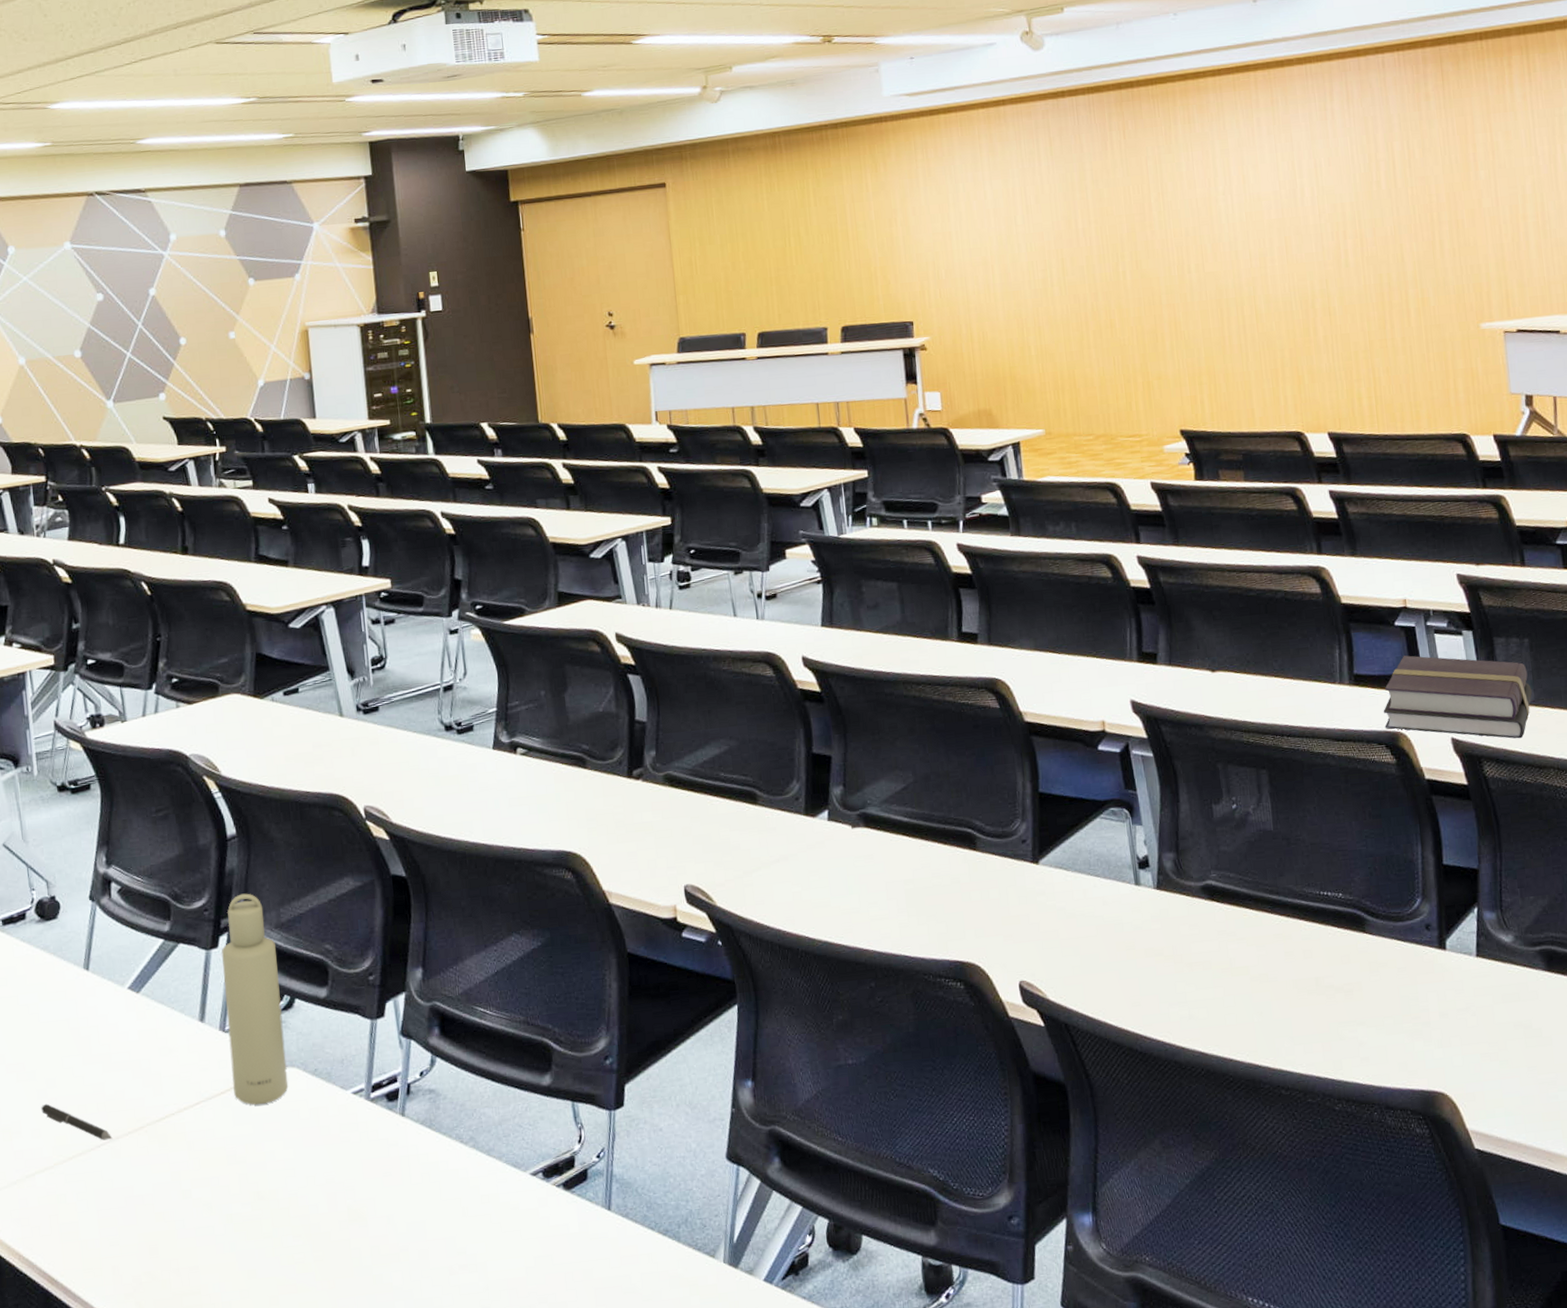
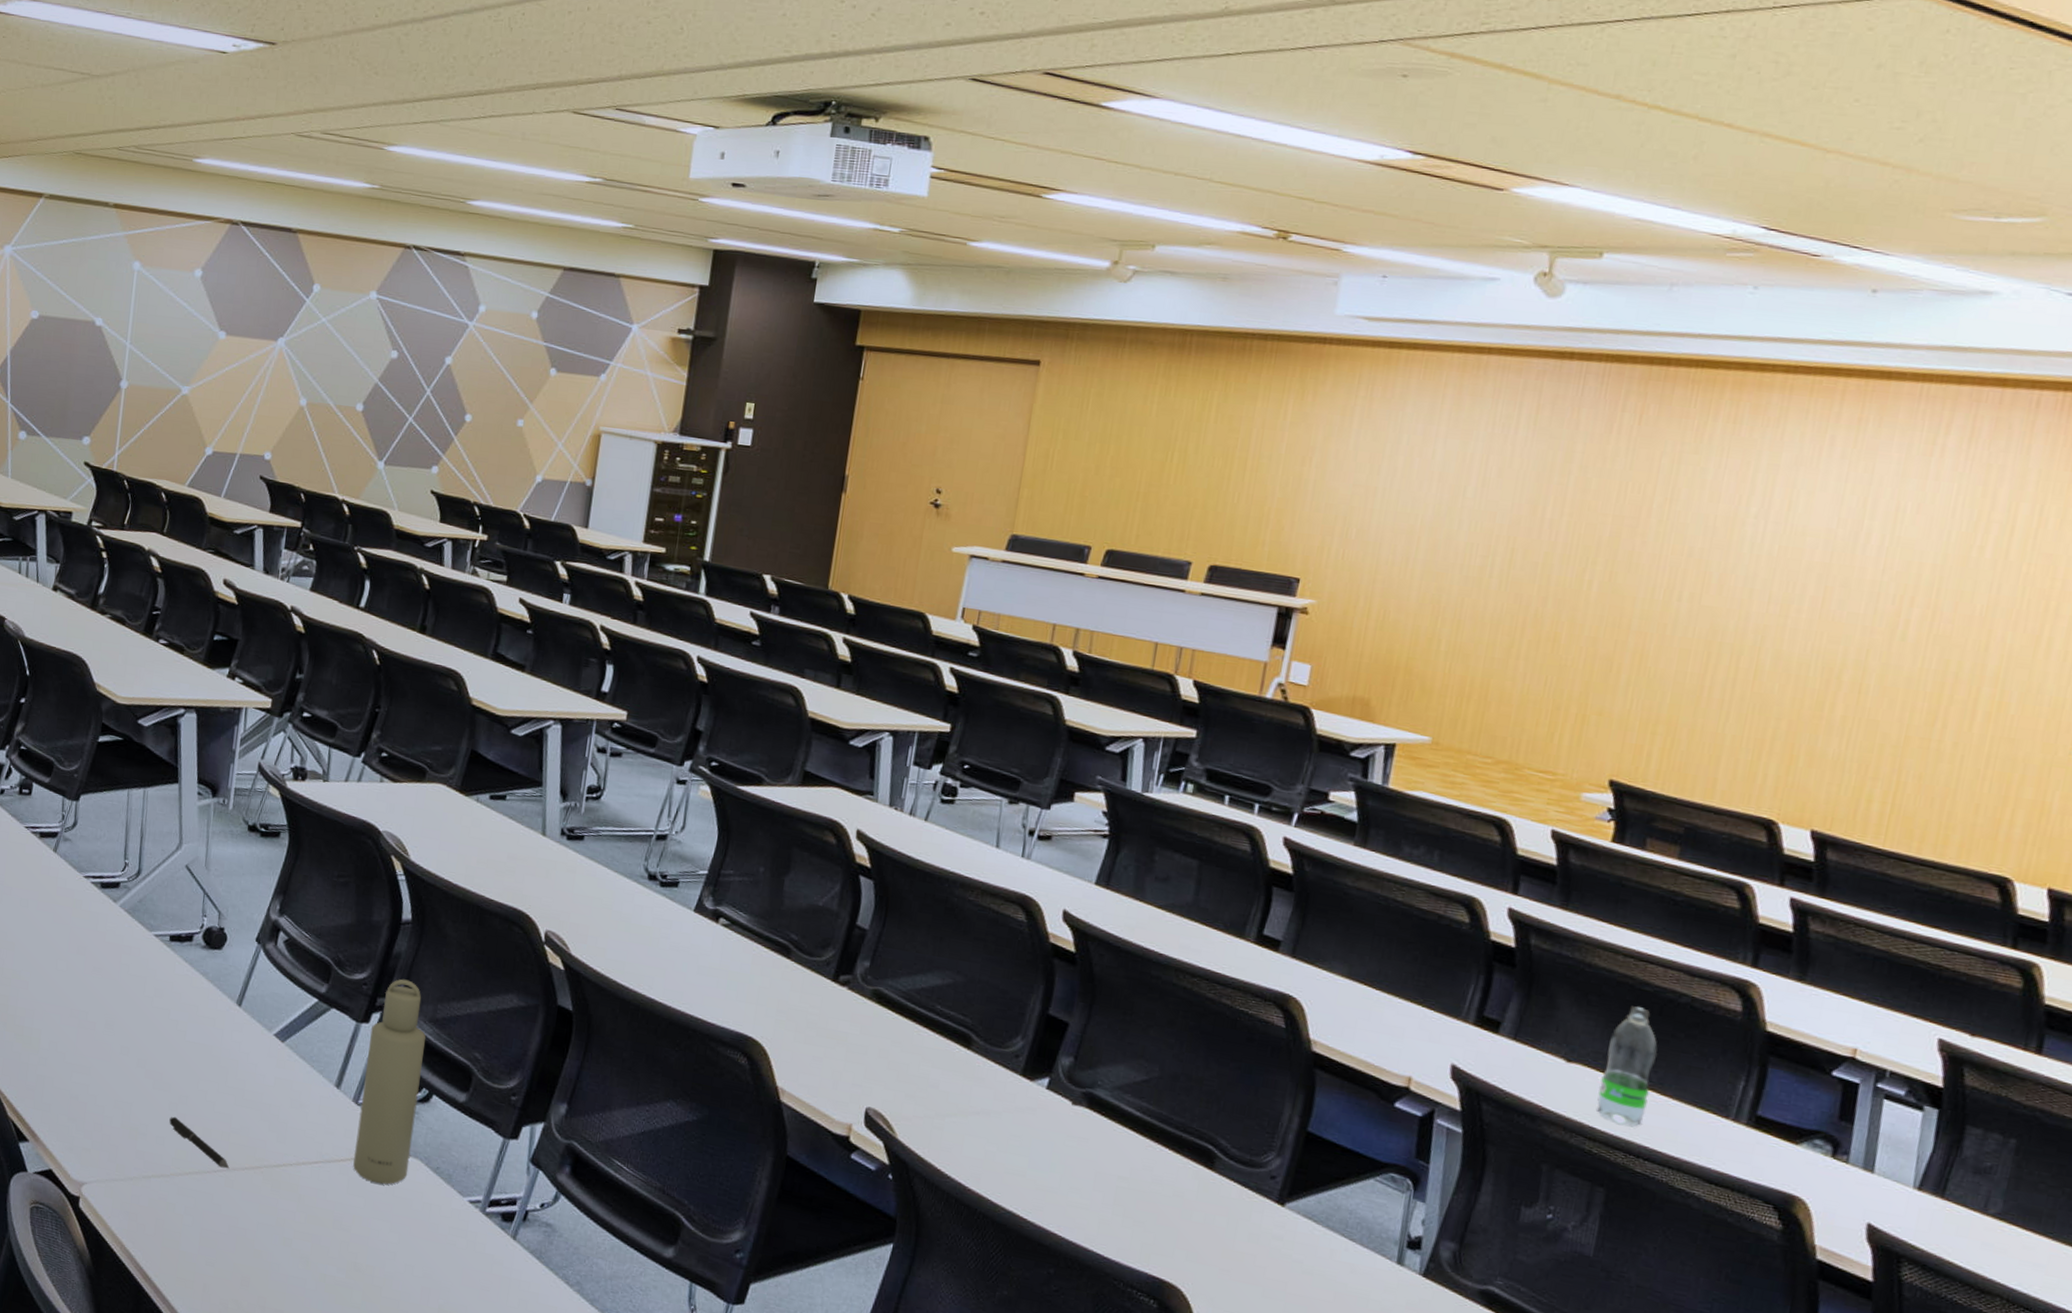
bottle: none [1236,610,1278,714] -> present [1597,1006,1658,1128]
book: present [1383,655,1532,739] -> none [1779,1112,2002,1252]

